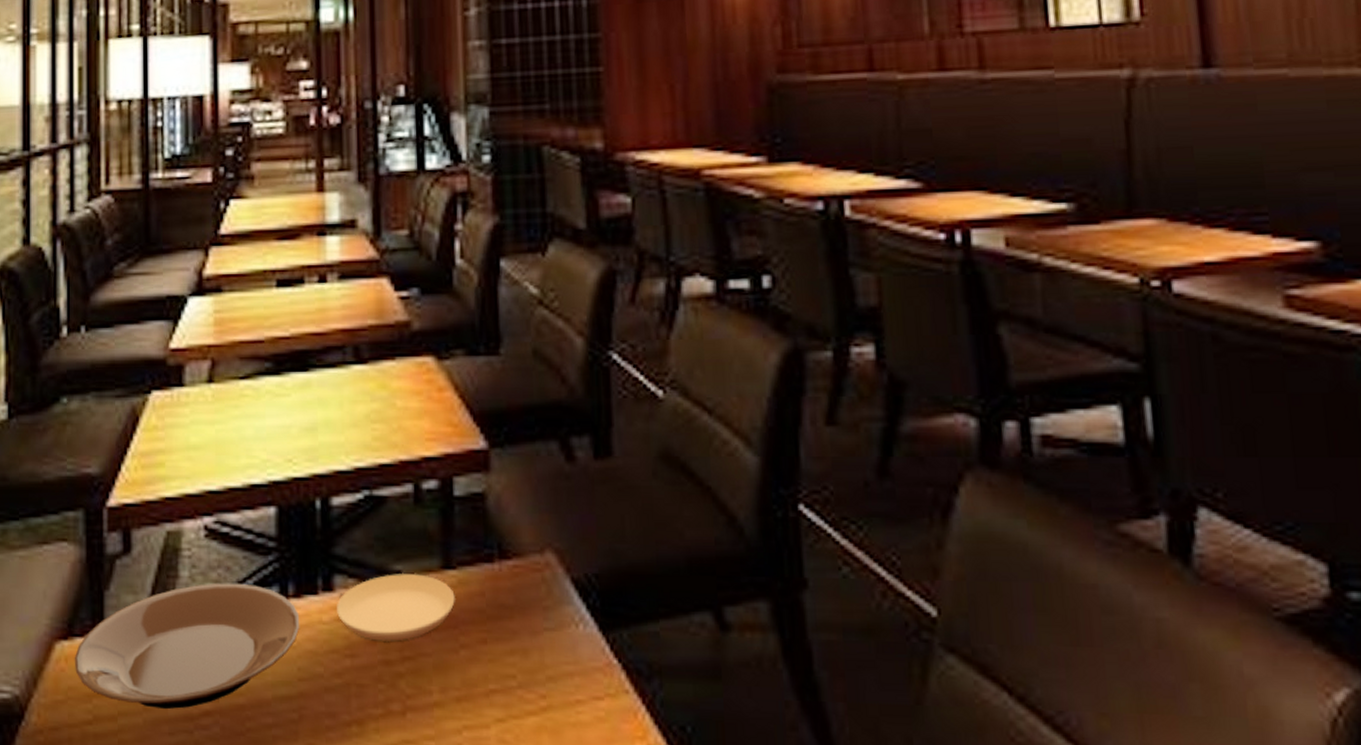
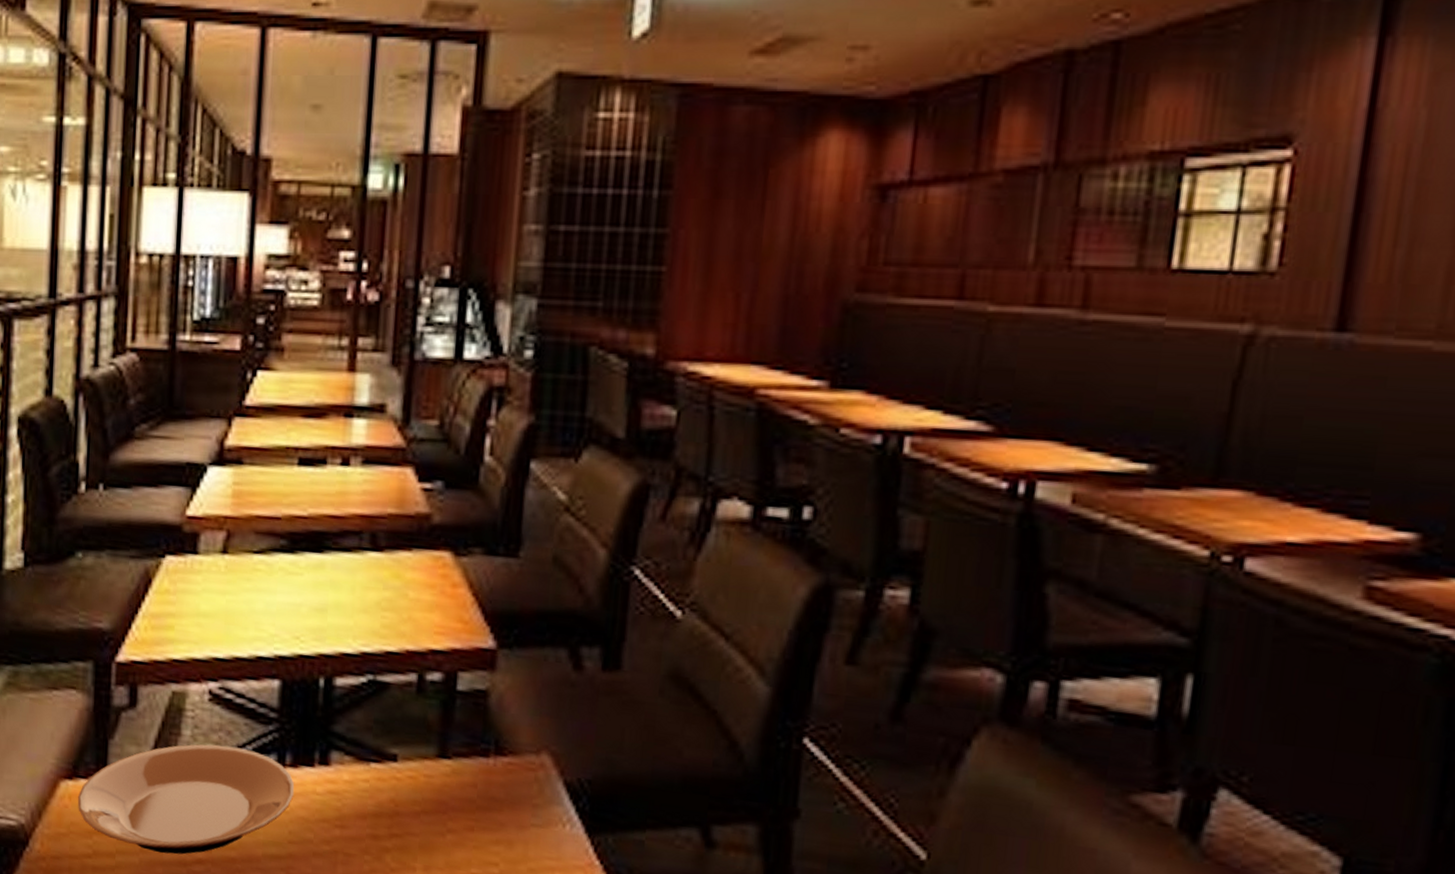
saucer: present [336,572,455,643] -> none [330,756,448,819]

